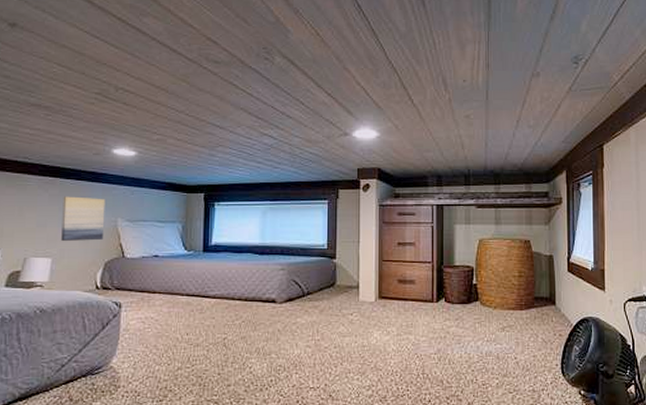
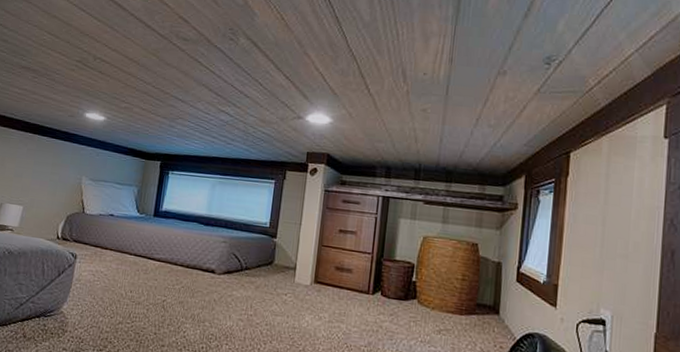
wall art: present [61,196,106,242] -> none [33,151,74,195]

